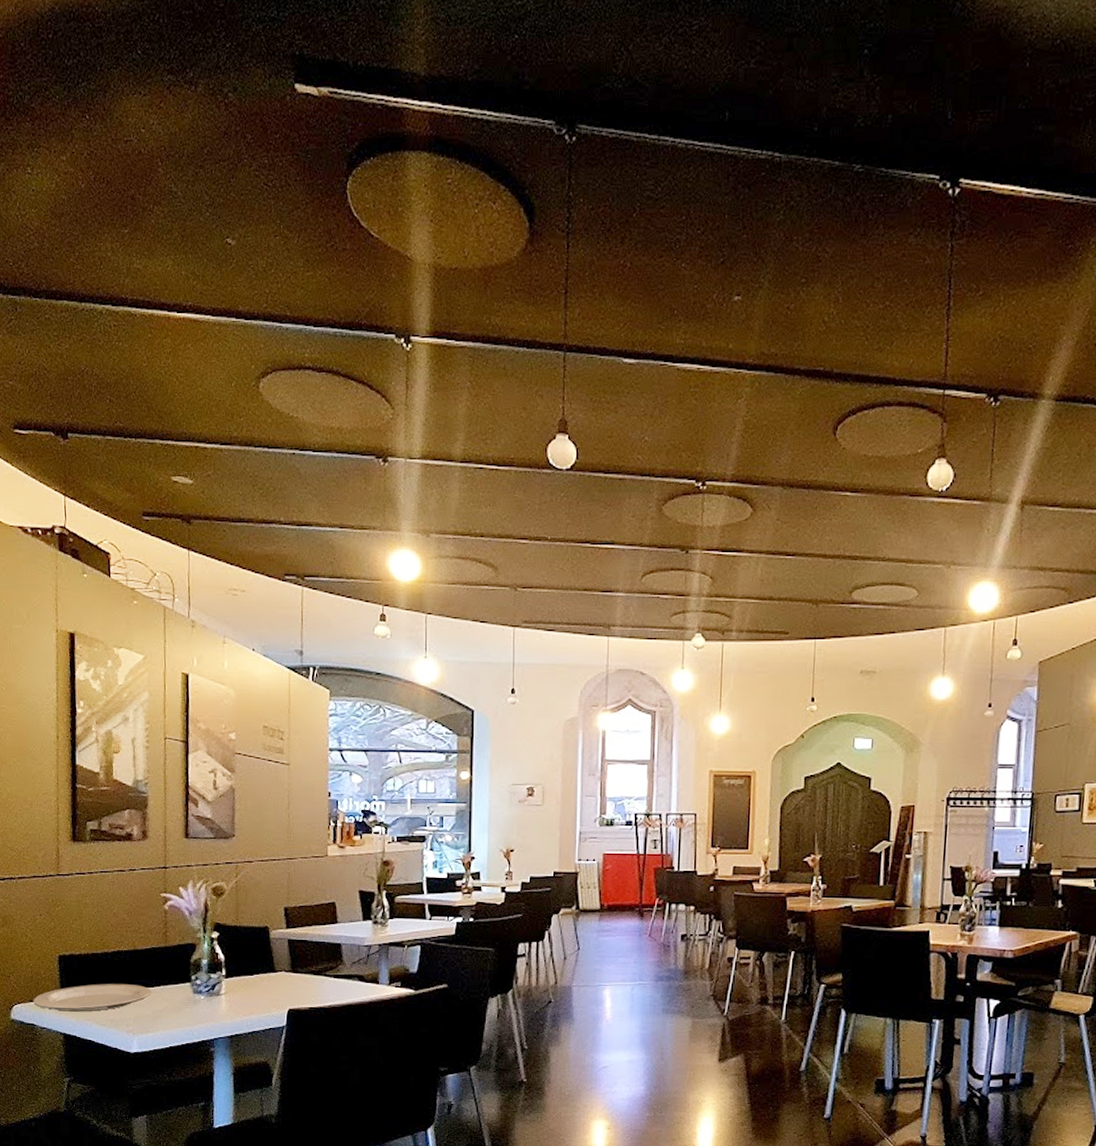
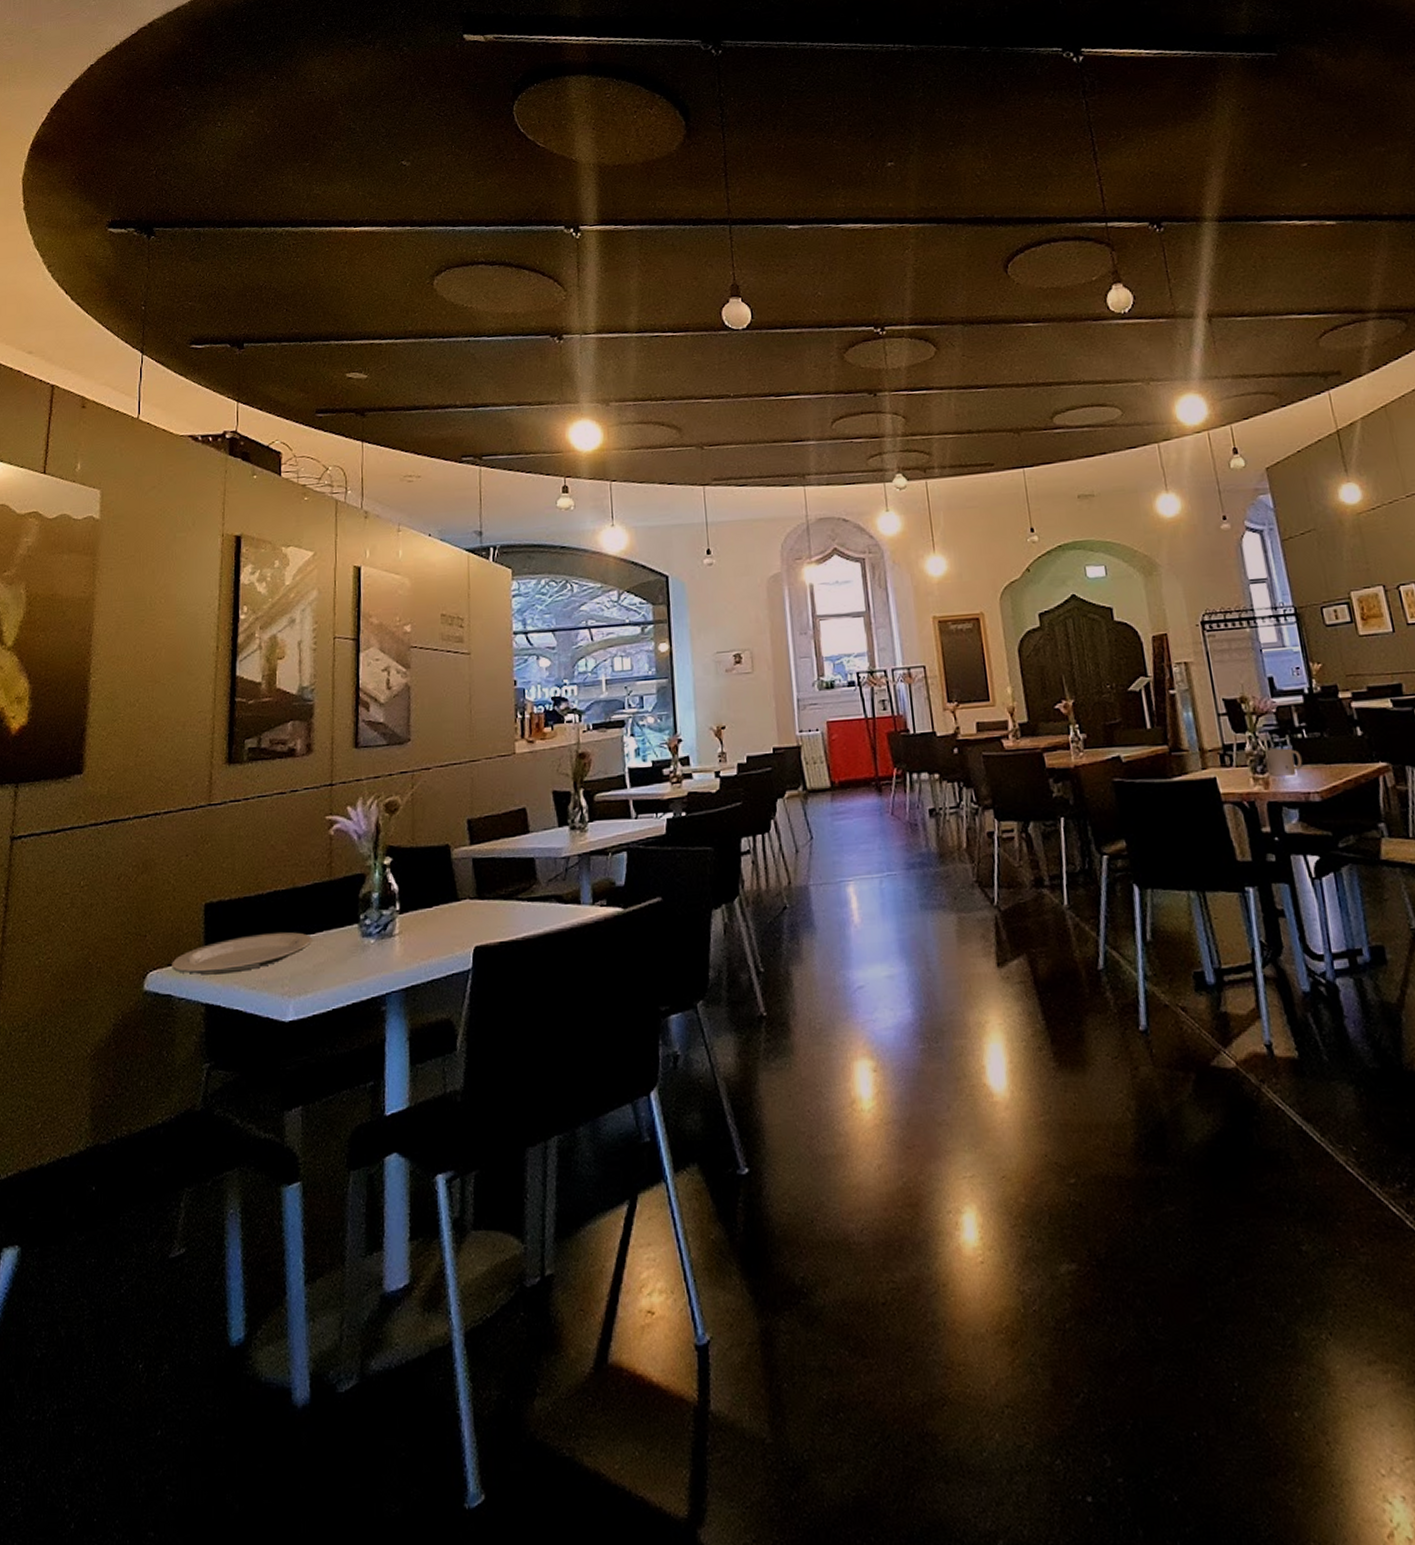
mug: none [973,911,1005,936] -> present [1263,747,1302,778]

